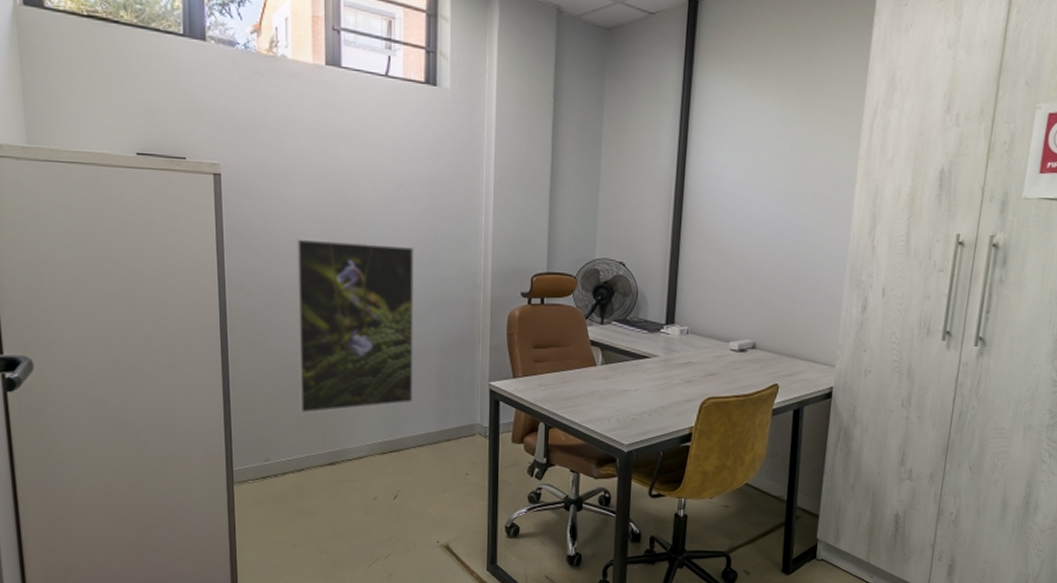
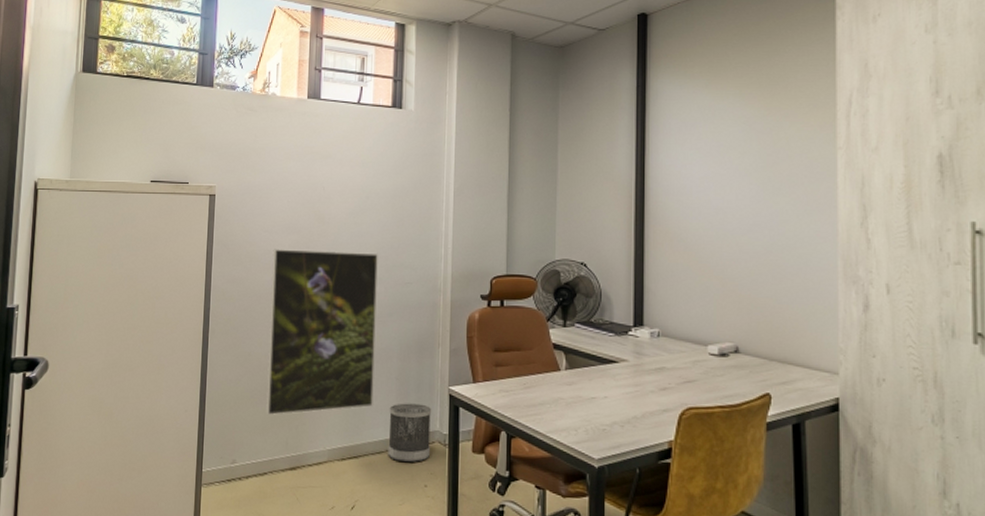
wastebasket: none [429,398,472,453] -> present [388,403,431,462]

